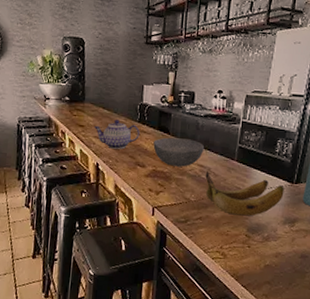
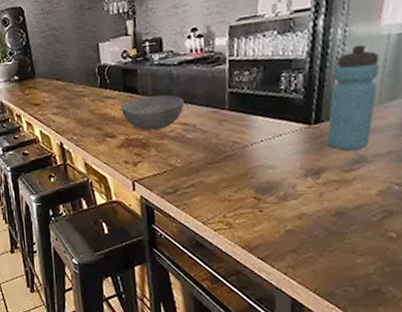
teapot: present [94,119,140,149] -> none [51,89,103,124]
banana: present [205,171,284,216] -> none [190,125,300,176]

